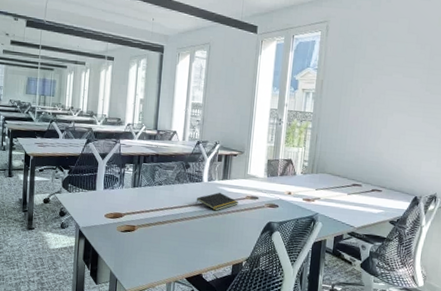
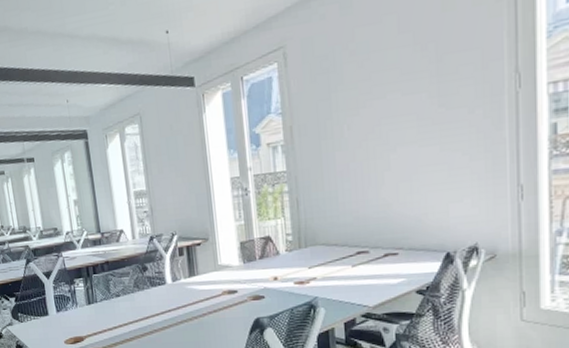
notepad: present [195,192,238,211] -> none [162,292,214,316]

